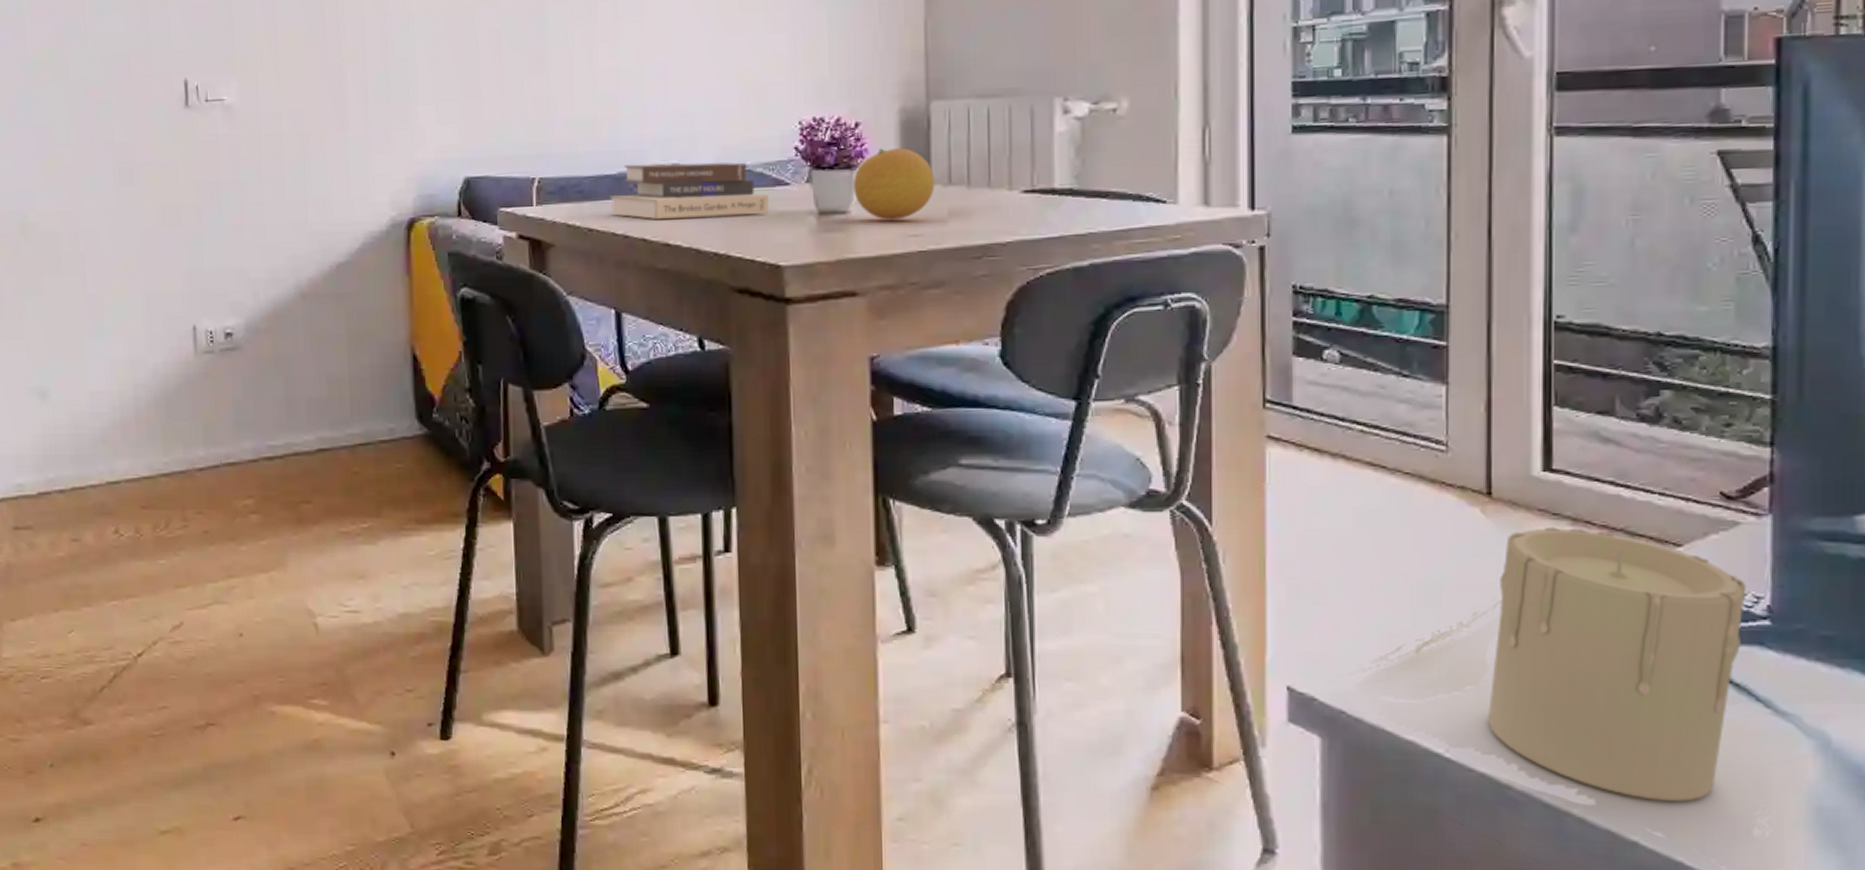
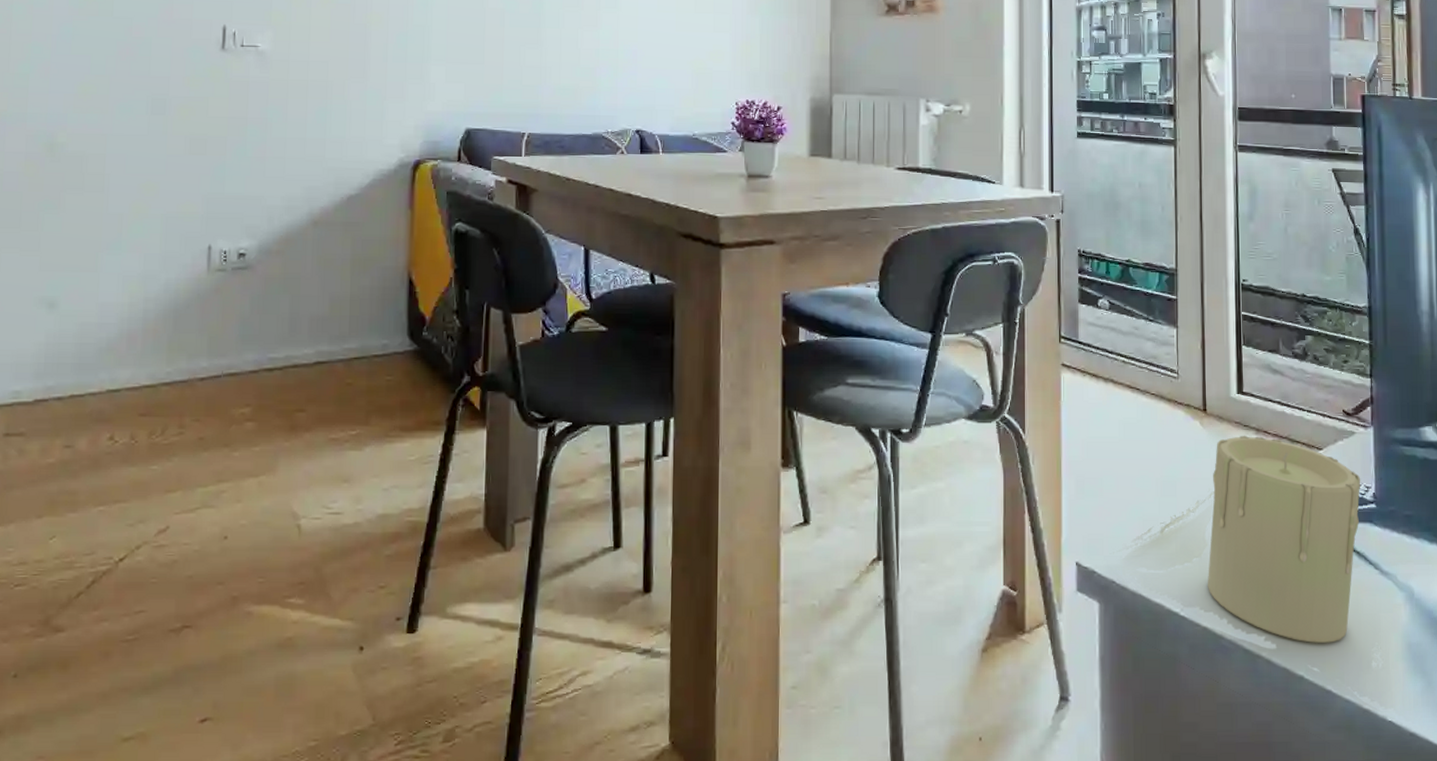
books: present [609,162,769,219] -> none [584,127,710,175]
fruit: present [854,148,935,220] -> none [775,128,835,185]

